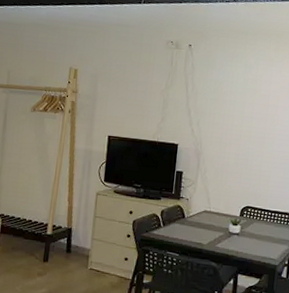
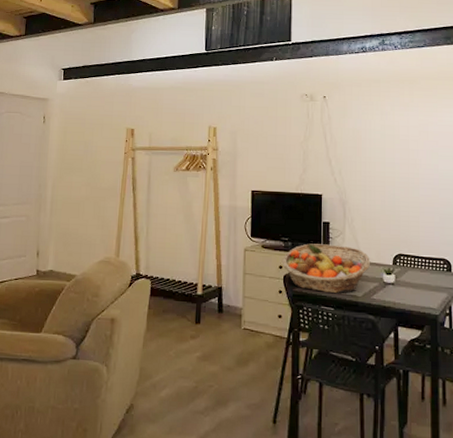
fruit basket: none [132,191,219,241] -> present [281,243,371,294]

